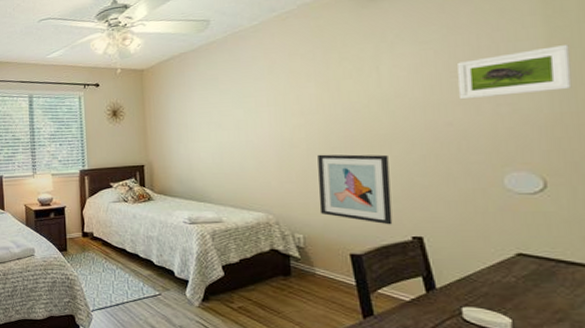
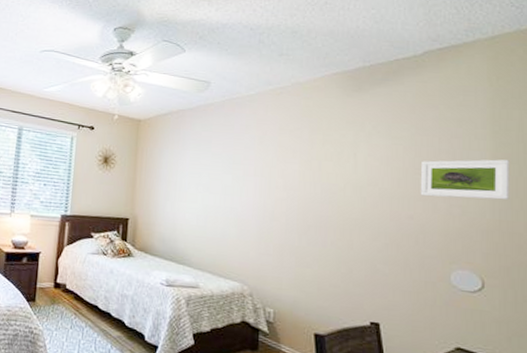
wall art: present [317,154,393,225] -> none [291,230,357,309]

